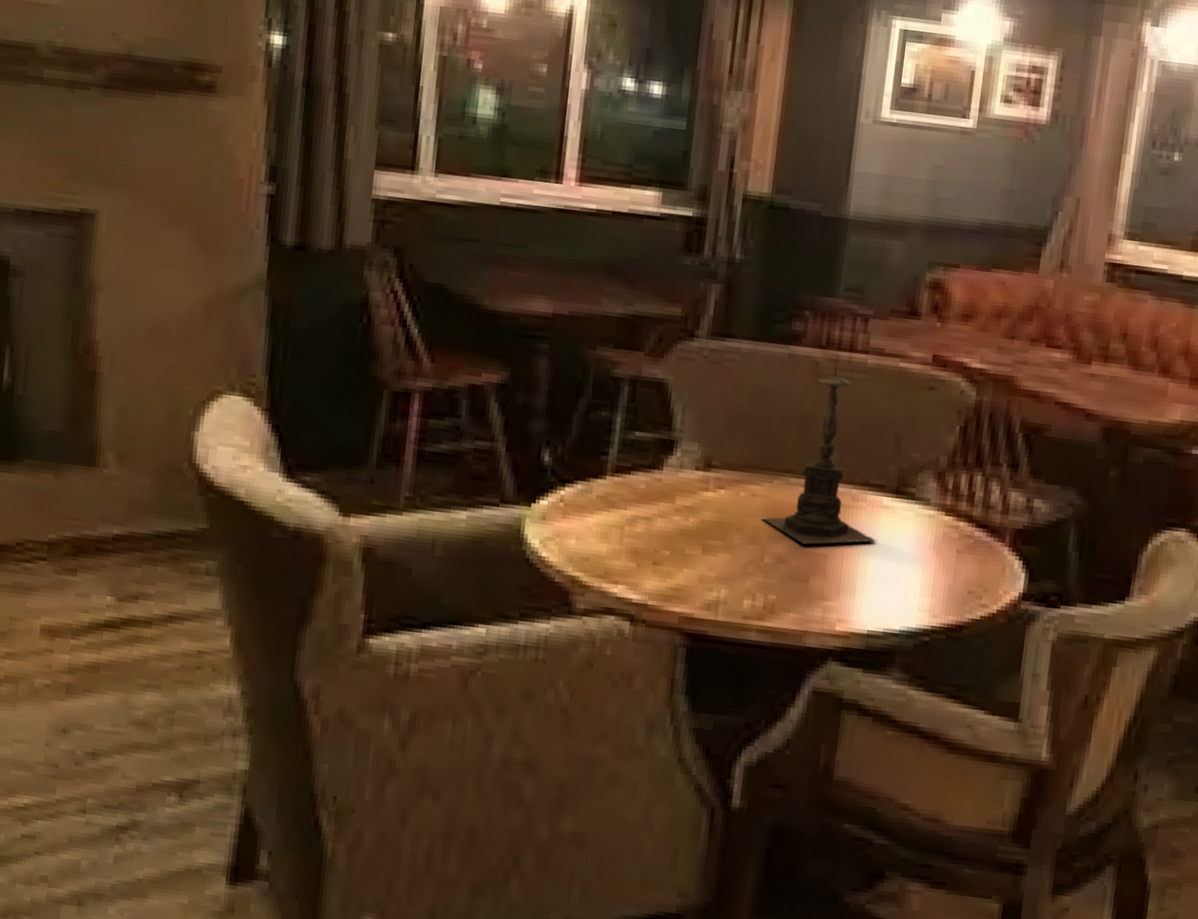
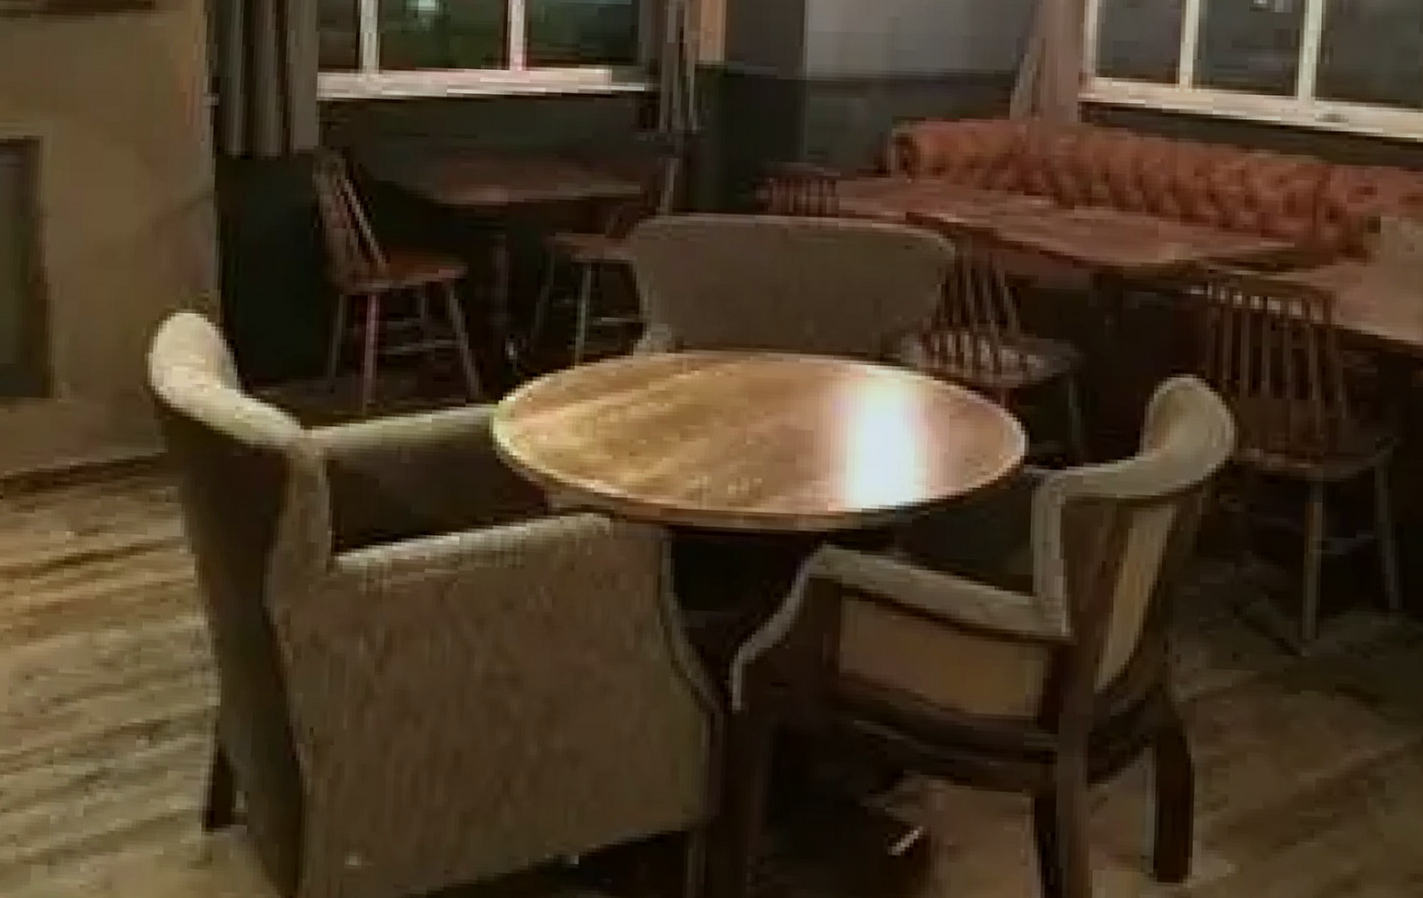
candle holder: present [762,353,877,545] -> none [741,219,864,422]

